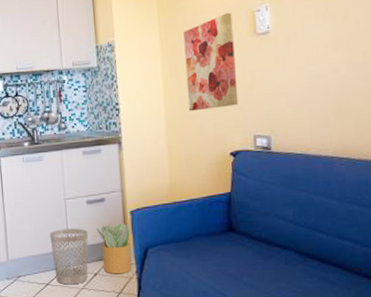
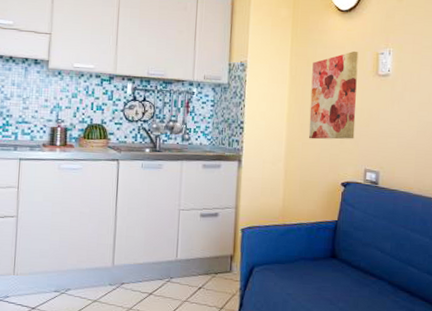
wastebasket: present [50,228,89,285] -> none [159,239,198,297]
potted plant: present [97,222,132,275] -> none [207,239,239,290]

